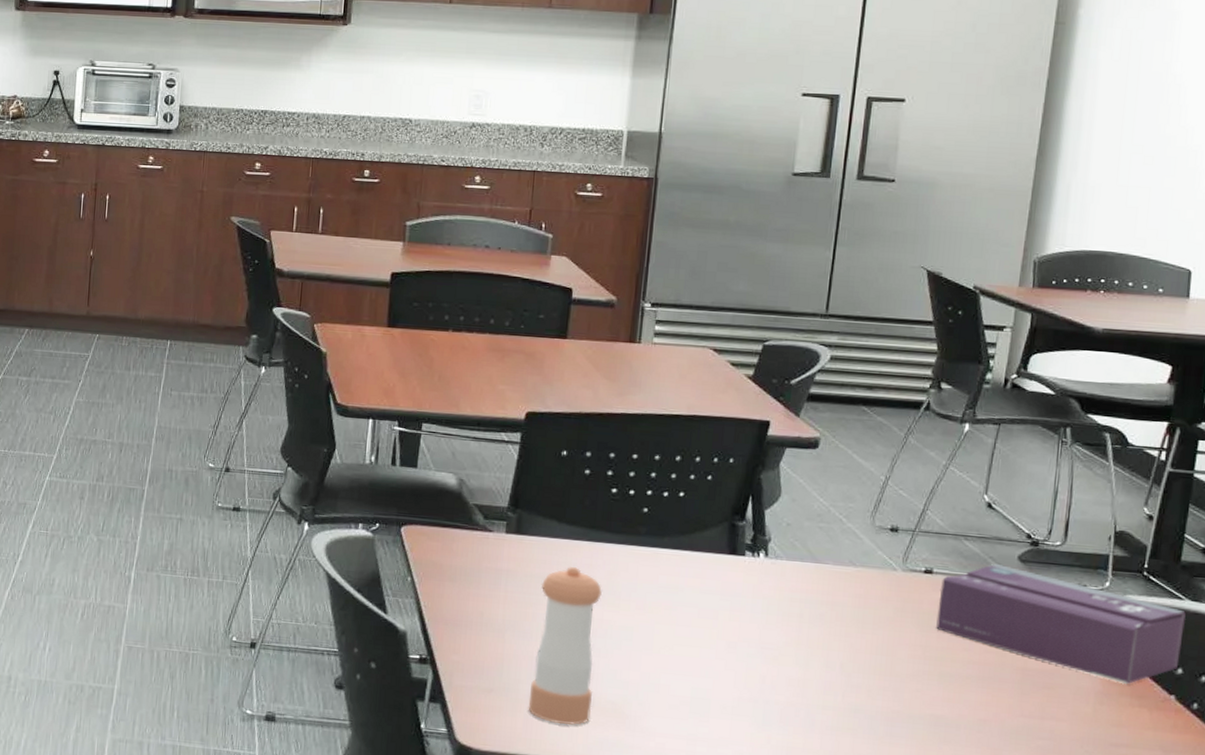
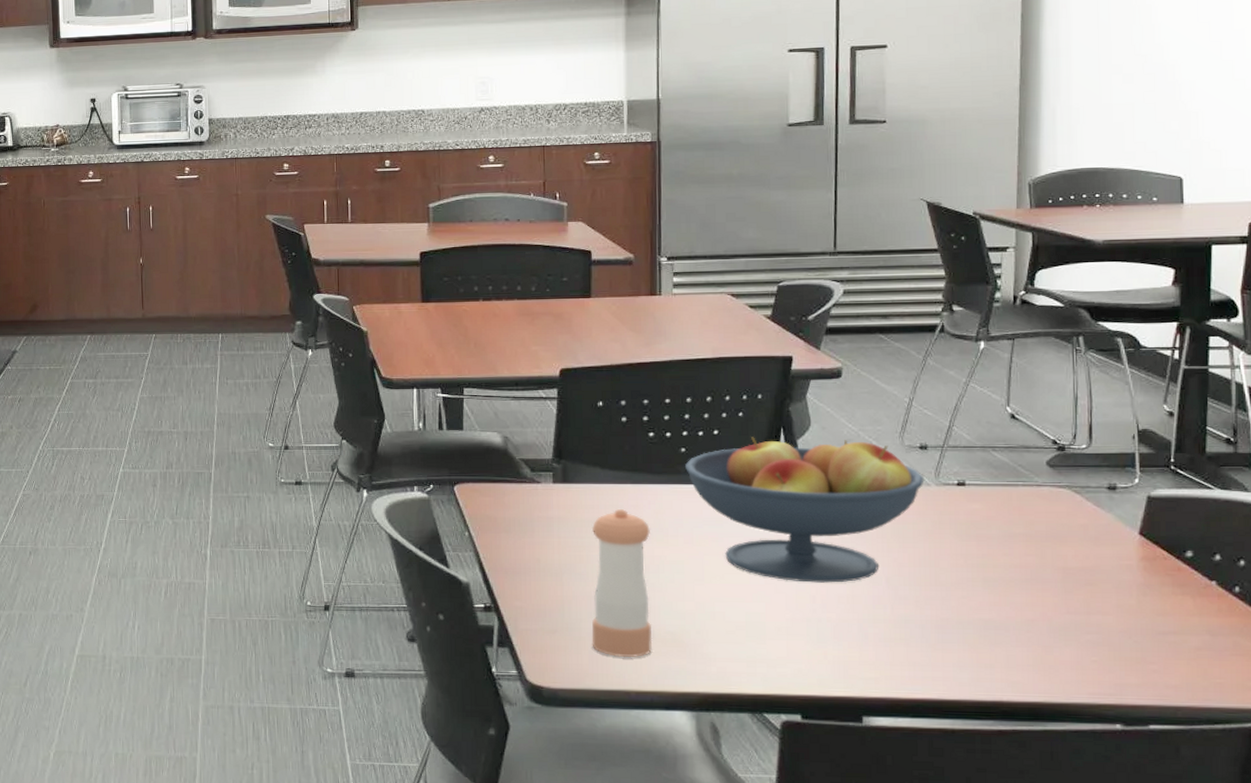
fruit bowl: none [645,502,892,665] -> present [684,437,925,583]
tissue box: present [936,563,1186,685] -> none [974,470,1217,575]

